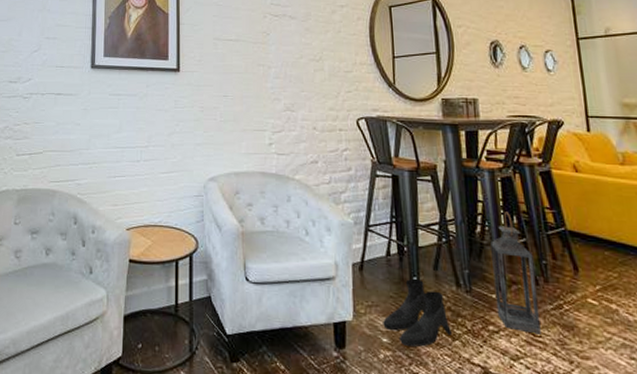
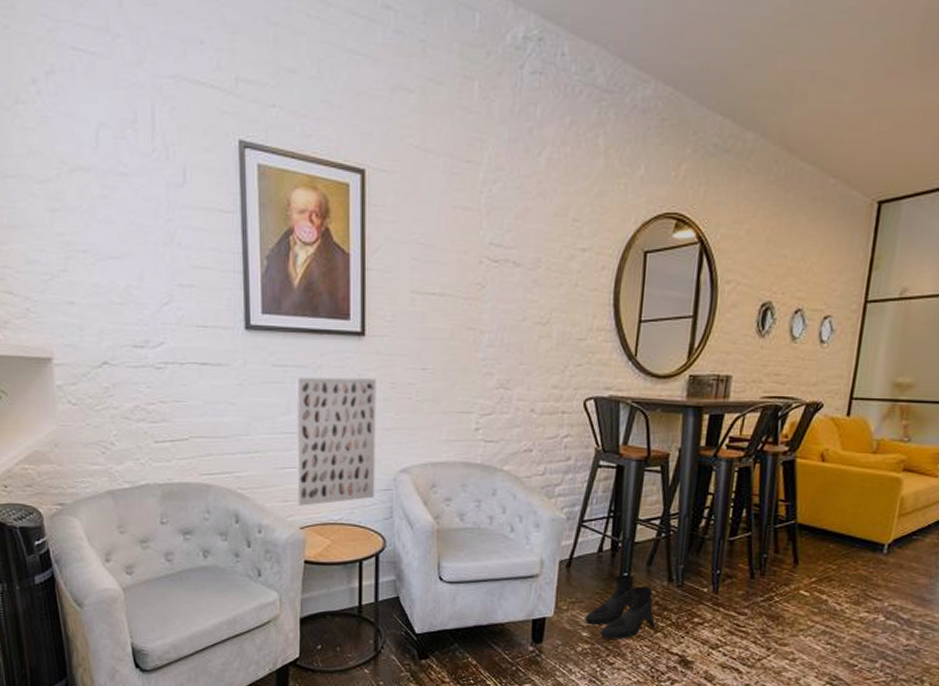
wall art: none [125,103,189,210] -> present [296,377,377,506]
lantern: present [490,211,541,335] -> none [705,504,755,625]

